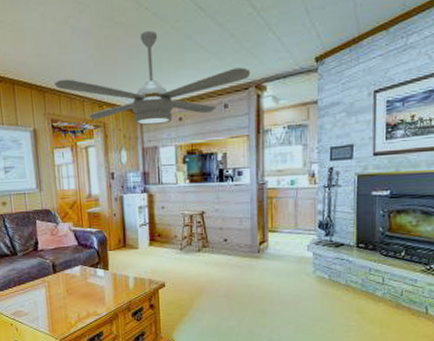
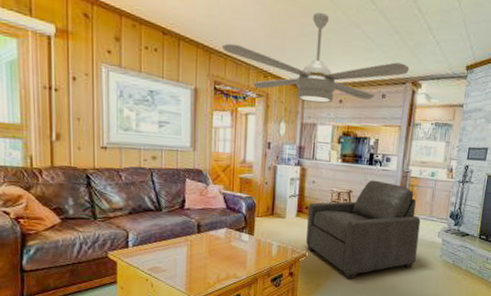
chair: none [161,197,285,307] -> present [306,180,421,280]

